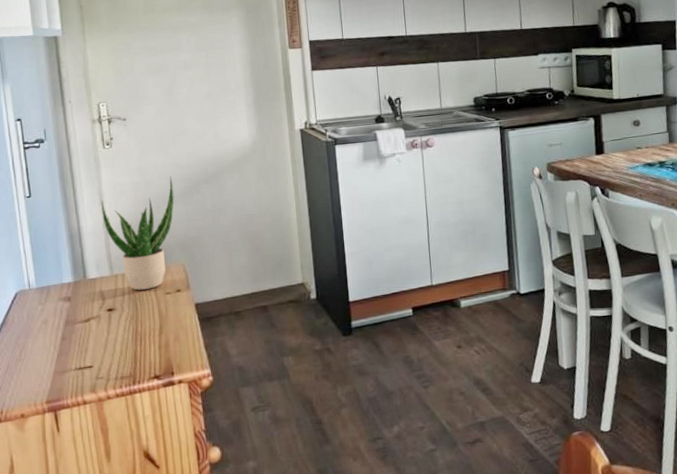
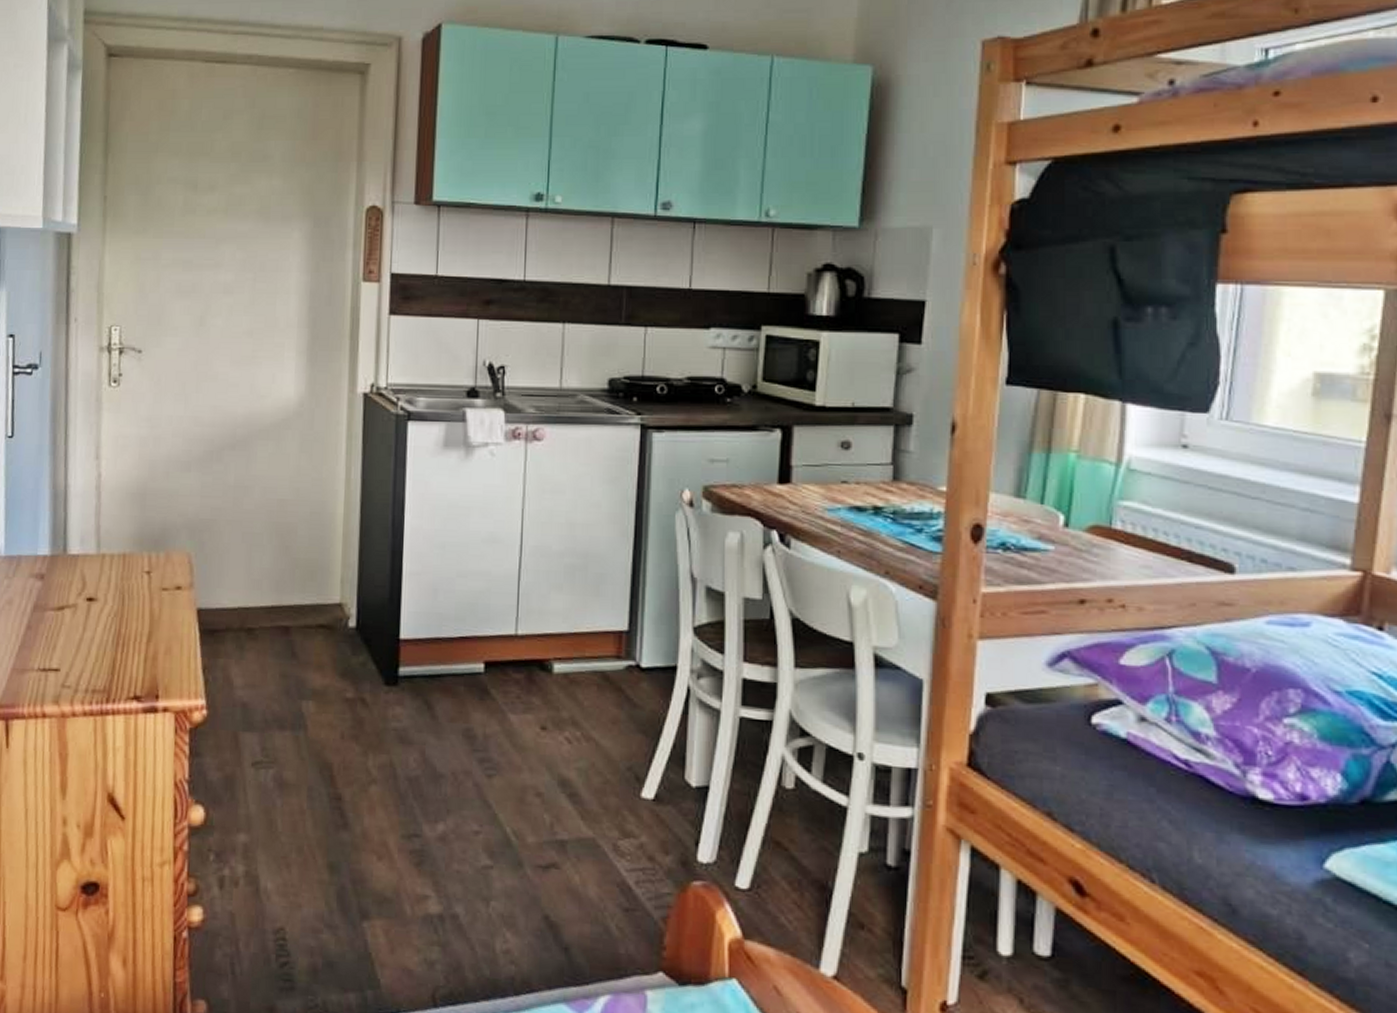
potted plant: present [101,176,174,290] -> none [96,434,190,580]

